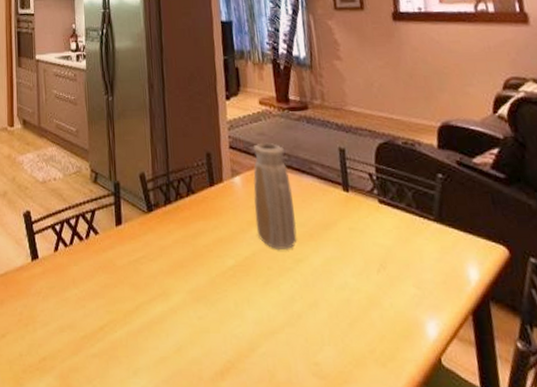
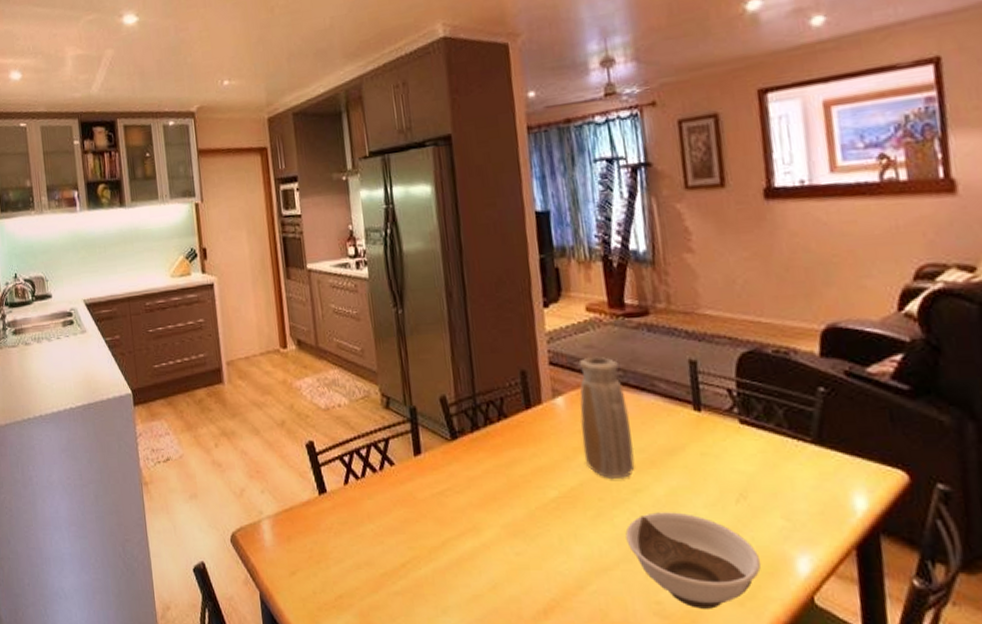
bowl: none [289,280,399,370] -> present [625,512,762,609]

